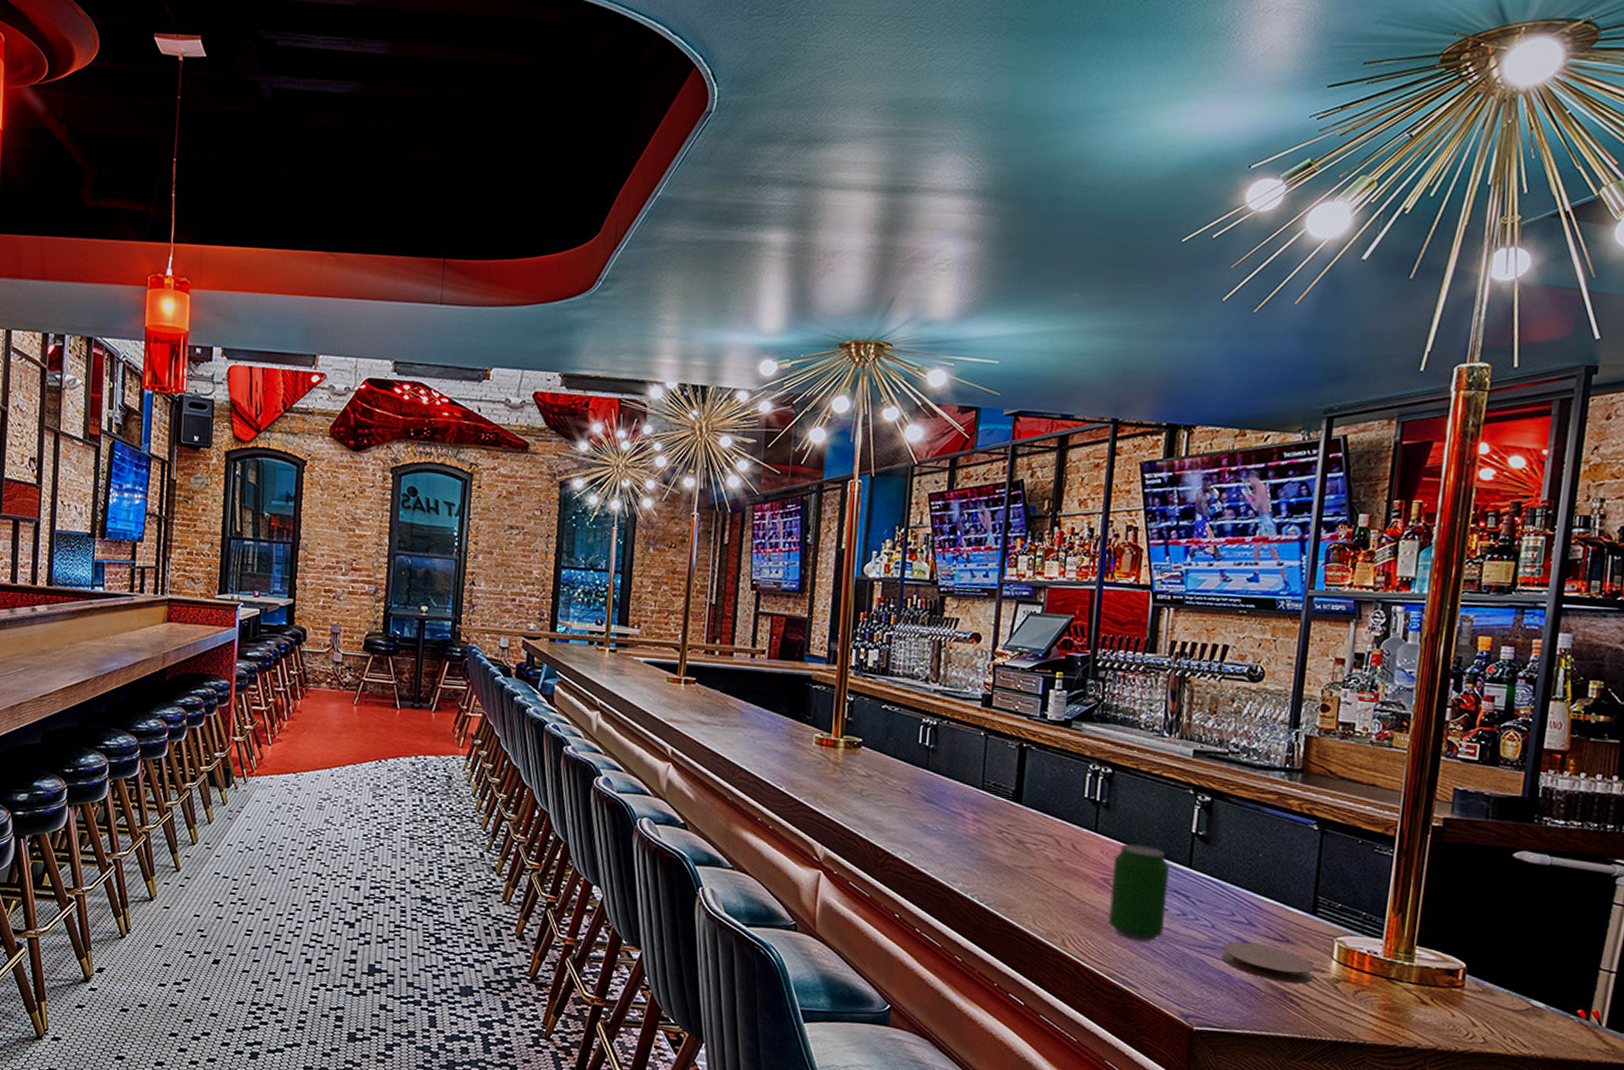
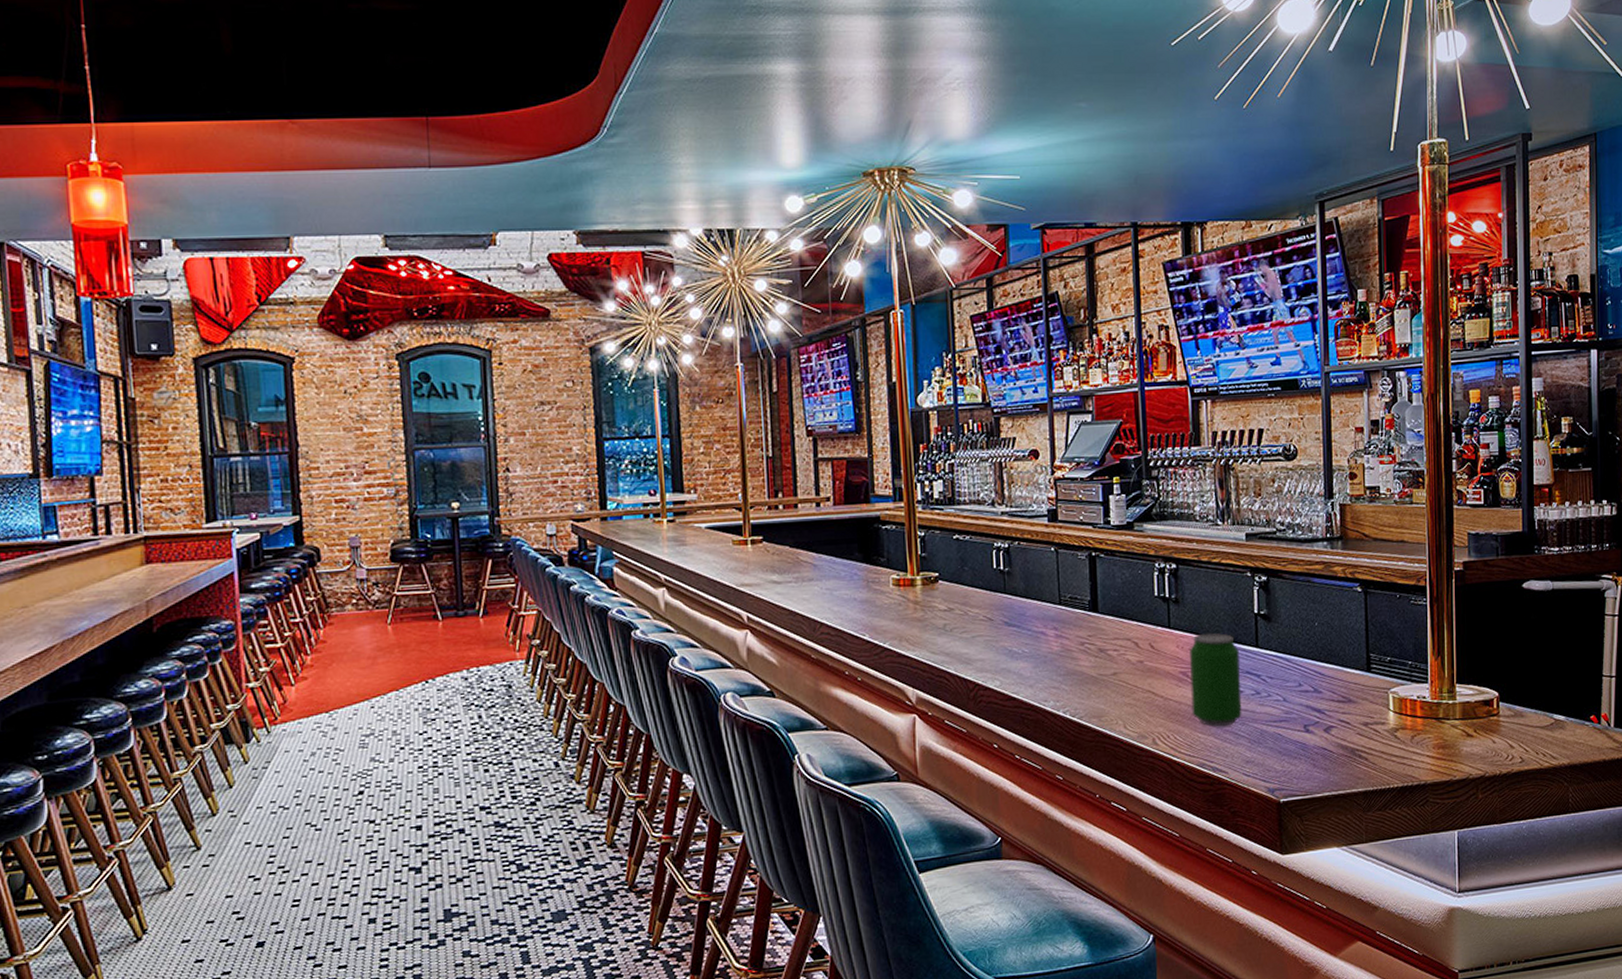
coaster: present [1221,941,1315,984] -> none [1295,708,1376,741]

